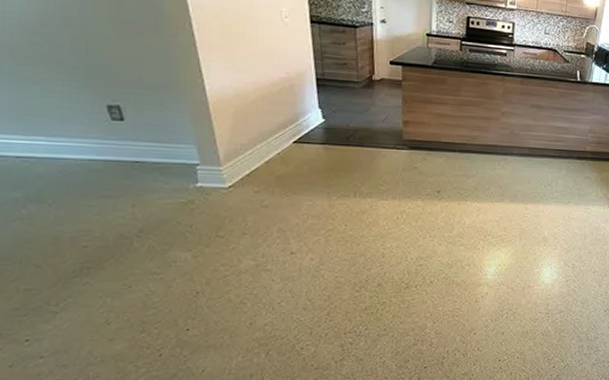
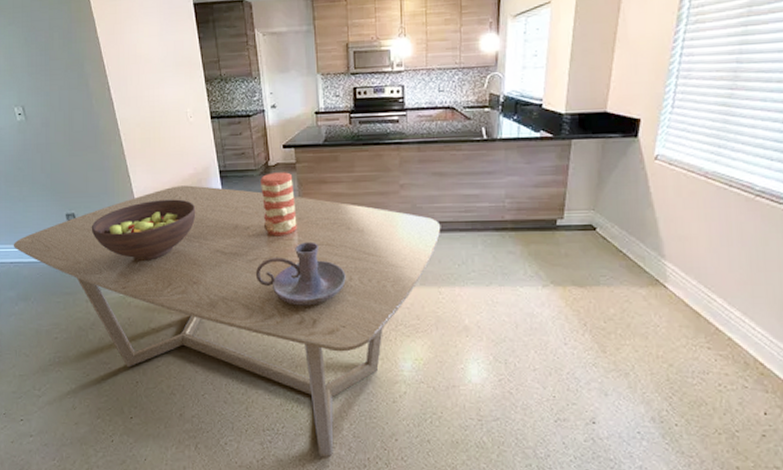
dining table: none [21,88,534,354] -> present [13,185,441,458]
fruit bowl: none [143,101,285,165] -> present [91,199,196,261]
candle holder: none [348,157,443,217] -> present [255,242,346,306]
vase: none [361,87,398,150] -> present [261,172,297,237]

